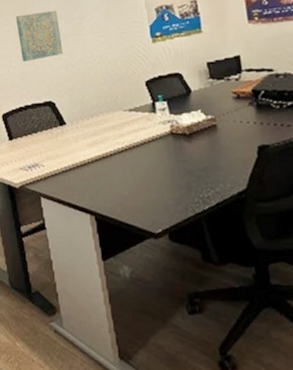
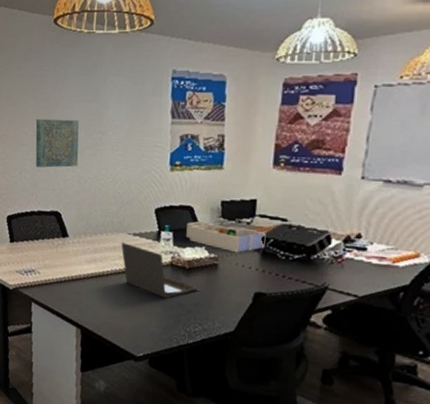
laptop: none [118,120,202,168] -> present [121,242,197,299]
desk organizer: none [179,84,258,111] -> present [186,221,266,253]

